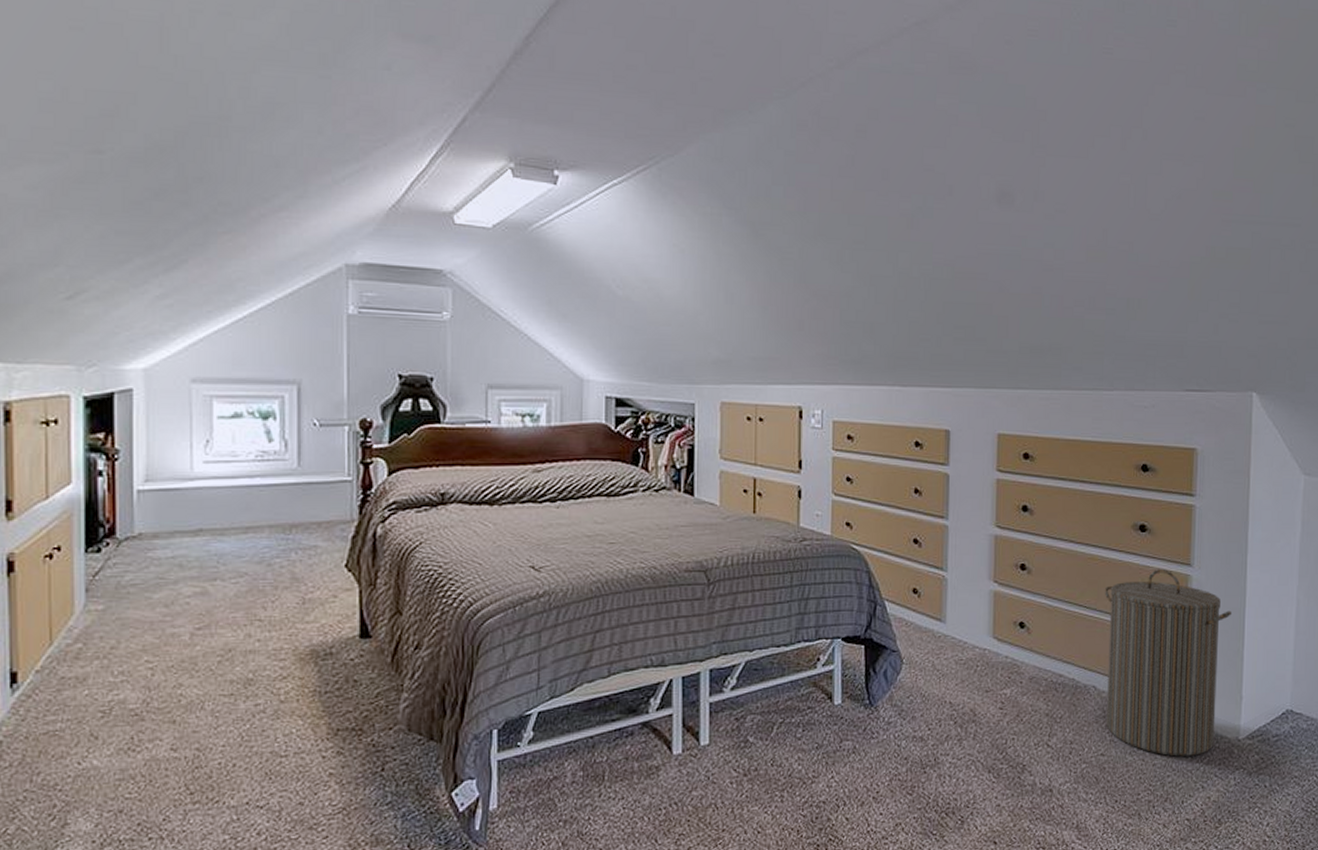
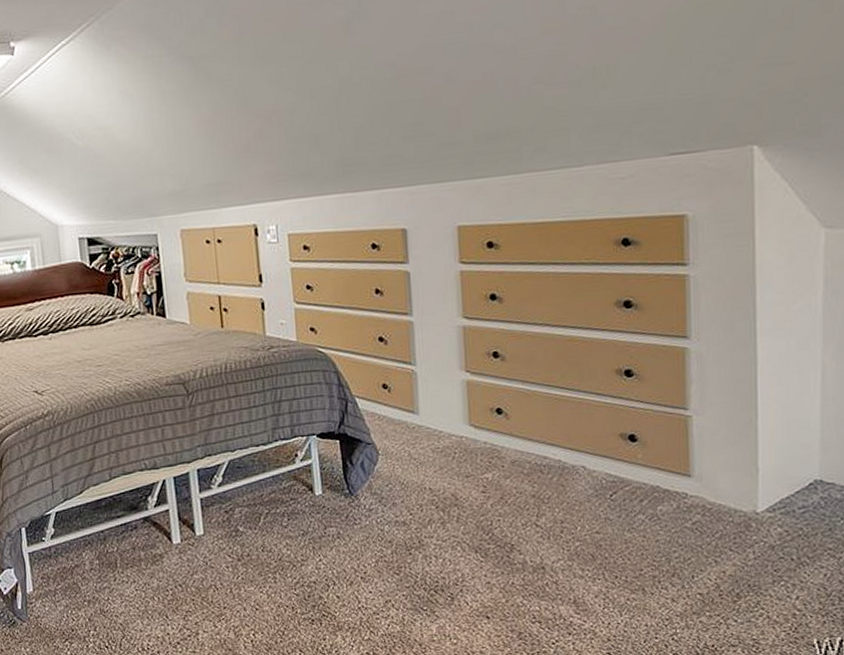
laundry hamper: present [1105,569,1231,756] -> none [589,344,740,532]

